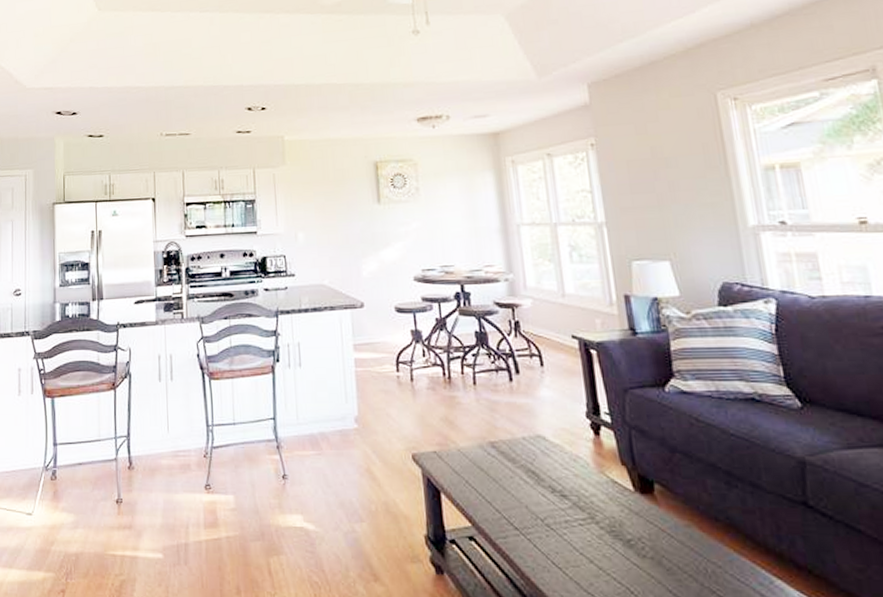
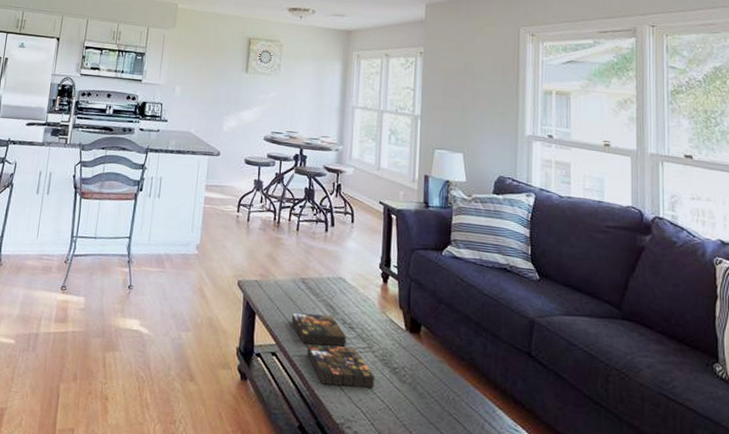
board game: none [485,483,606,570] -> present [291,312,374,388]

